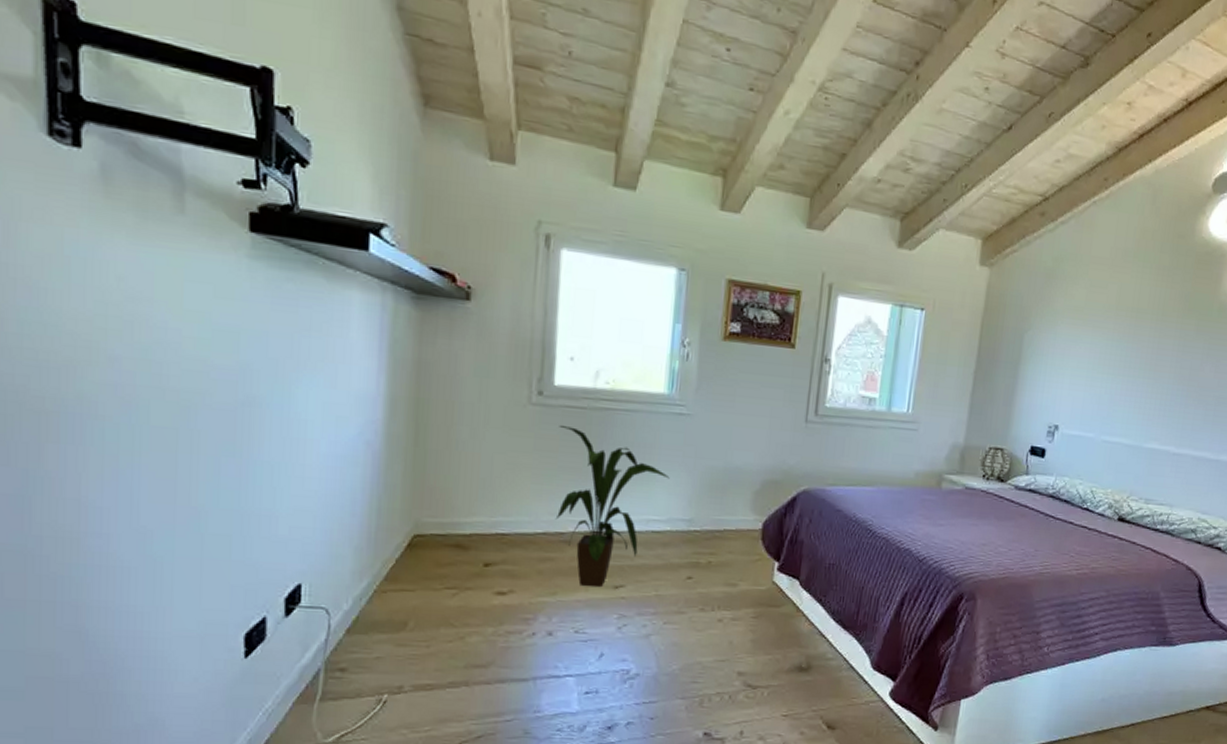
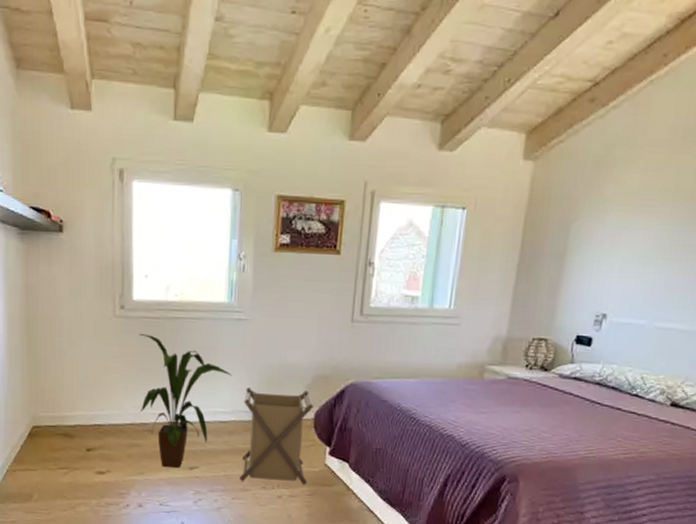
laundry basket: none [674,492,762,607] -> present [240,388,314,486]

